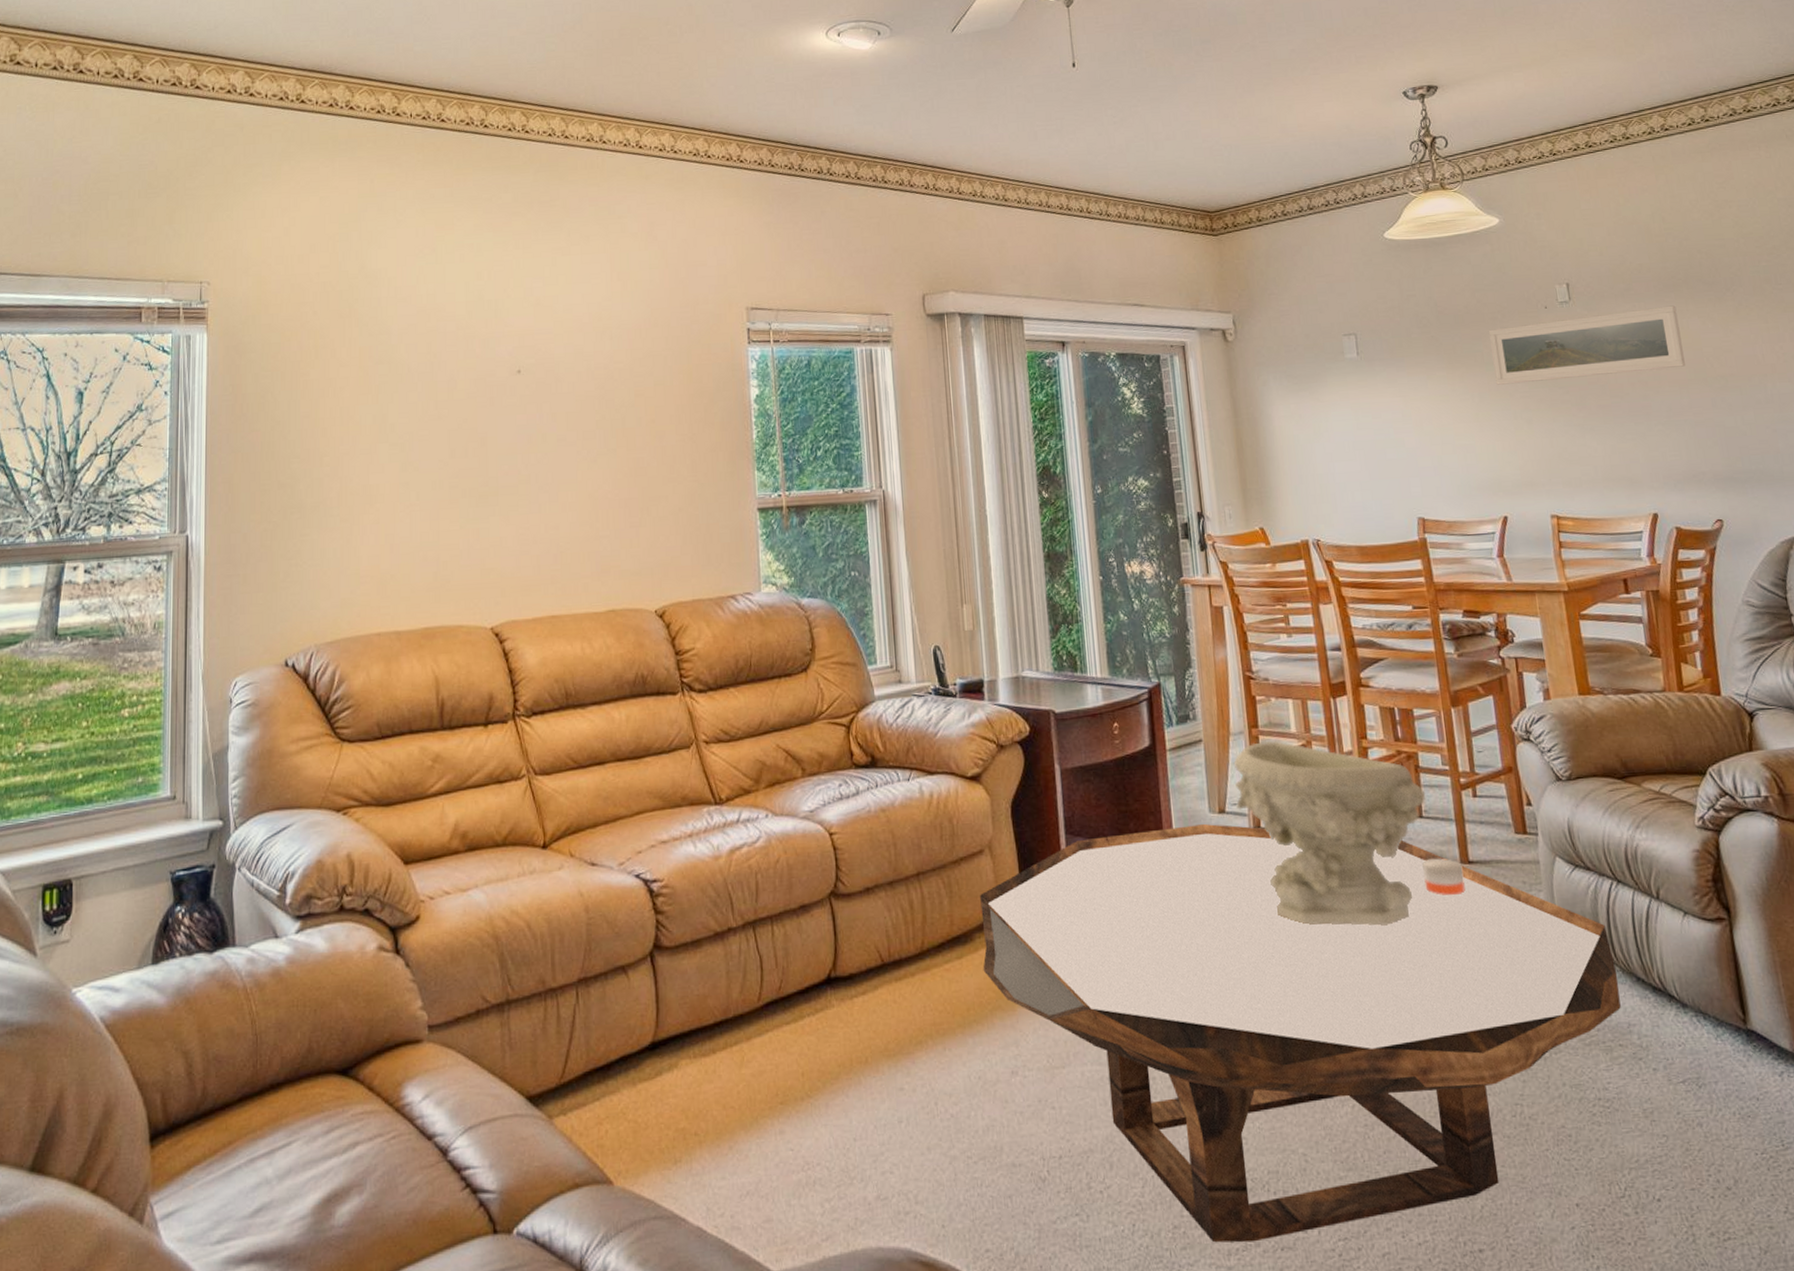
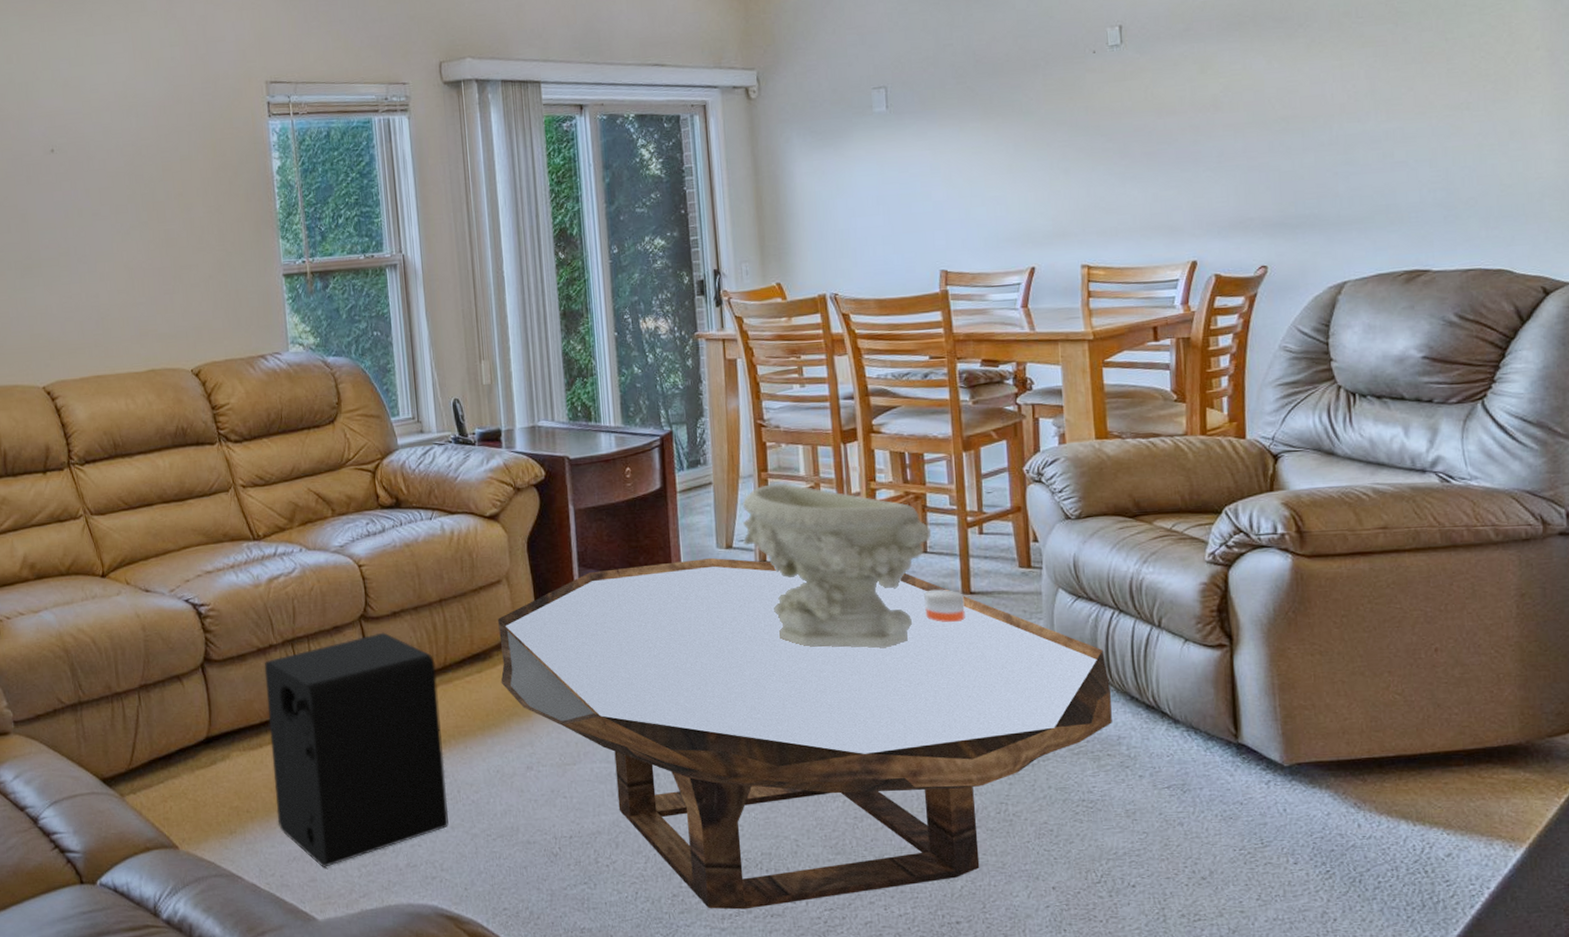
speaker: none [721,912,925,1203] -> present [264,632,449,867]
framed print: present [1489,305,1685,385] -> none [1030,45,1243,135]

